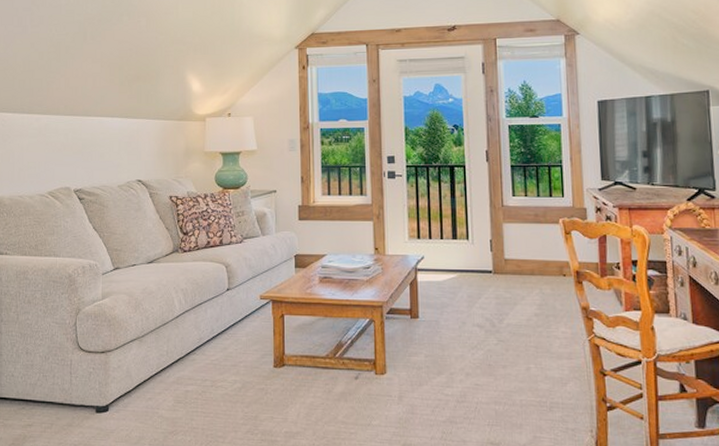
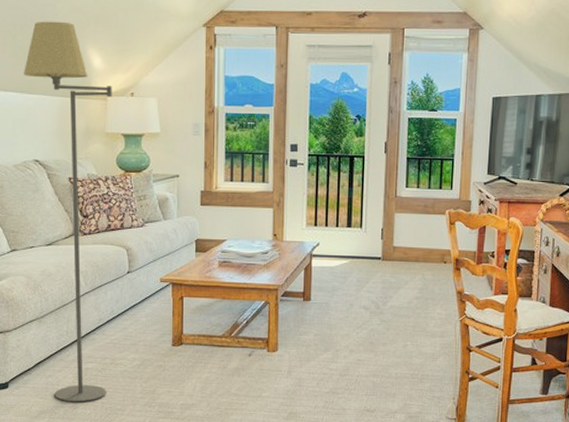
floor lamp: none [129,52,210,428] -> present [24,21,112,403]

